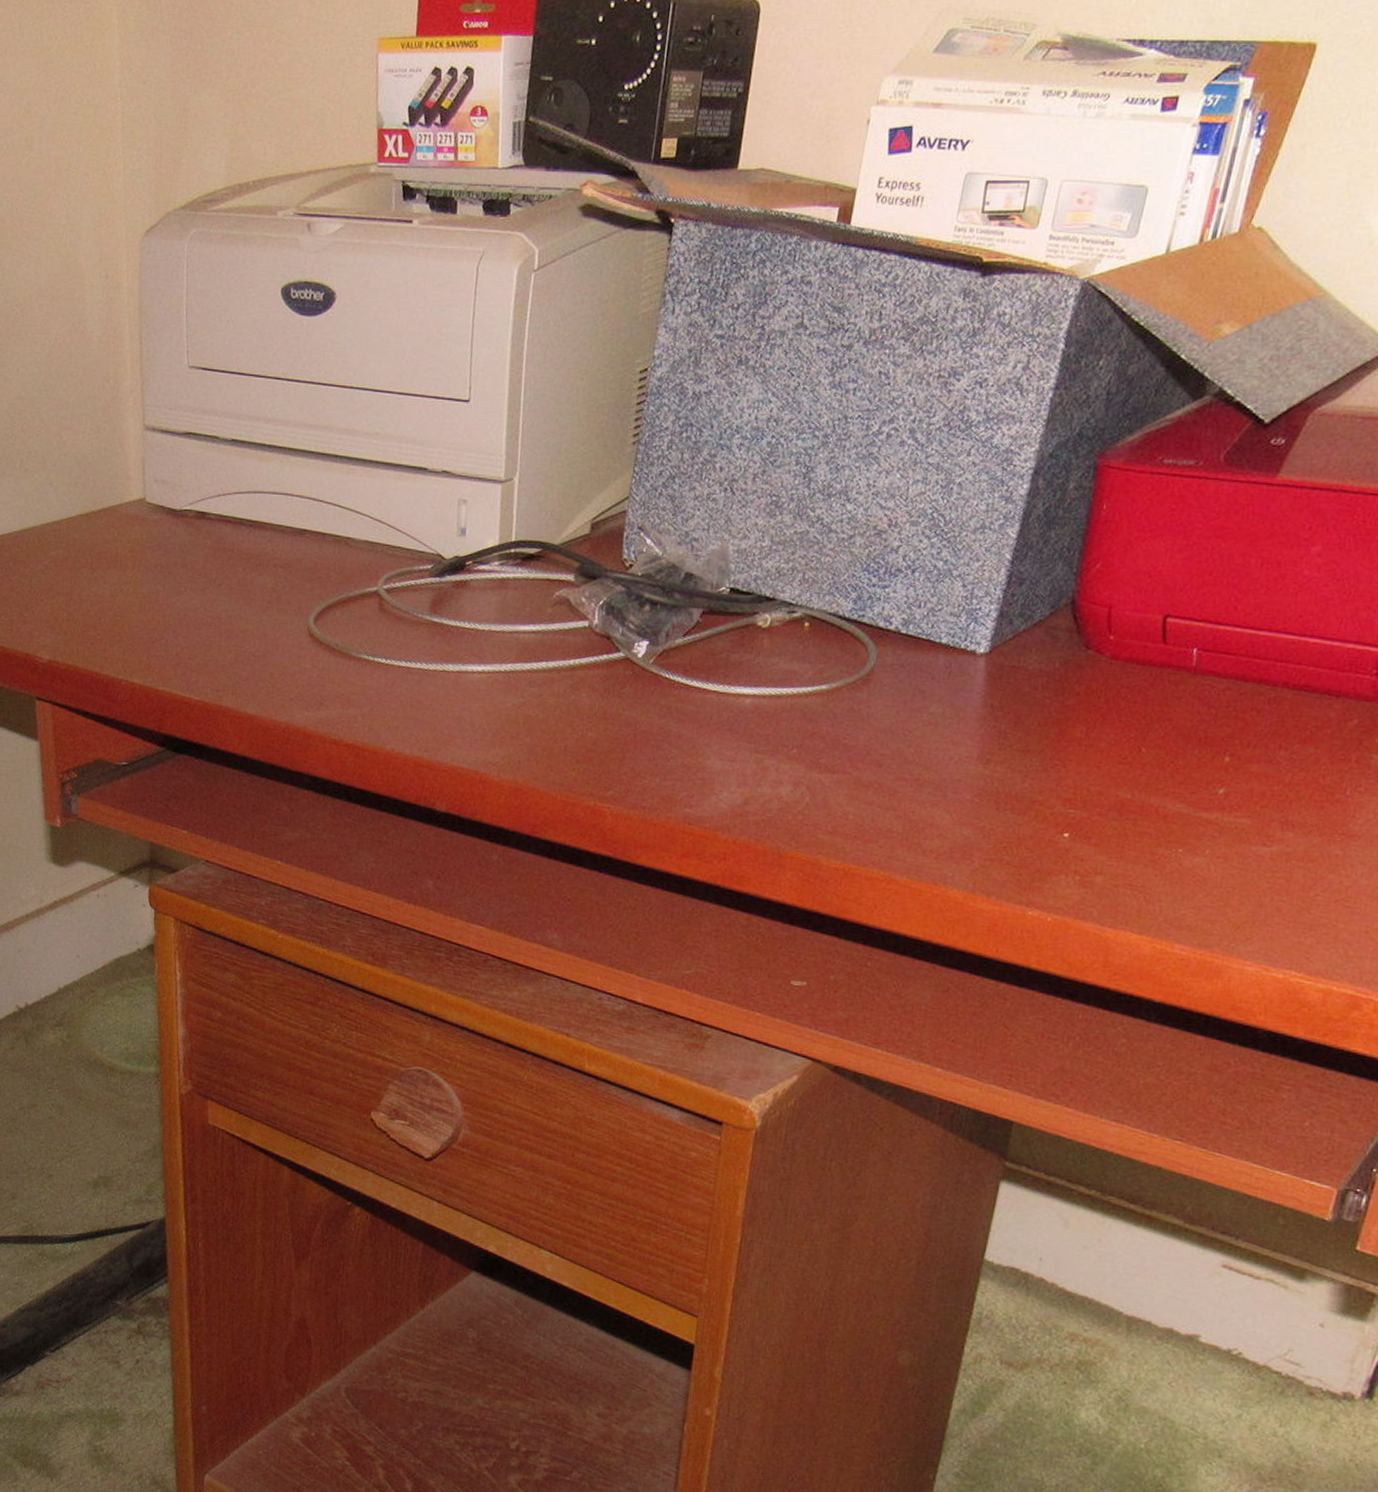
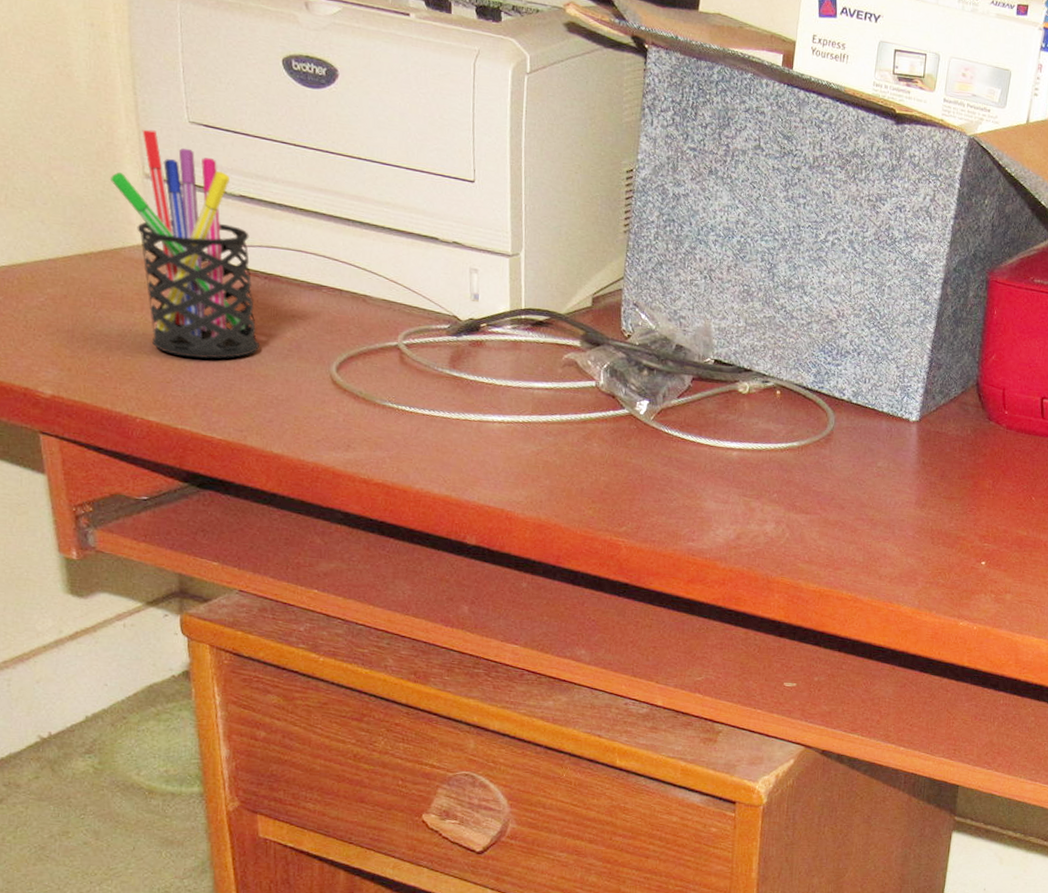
pen holder: none [112,379,241,615] -> present [109,129,259,359]

